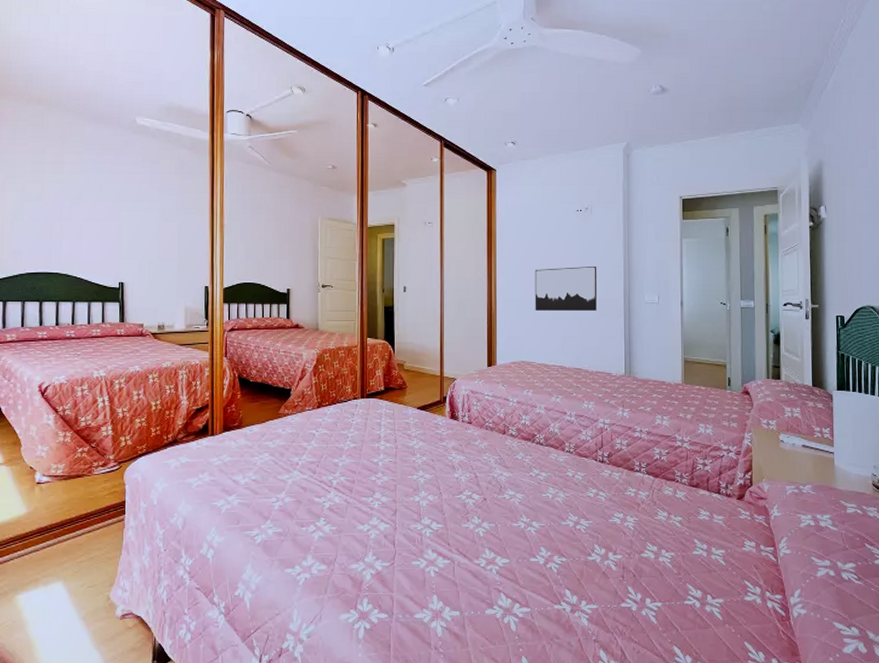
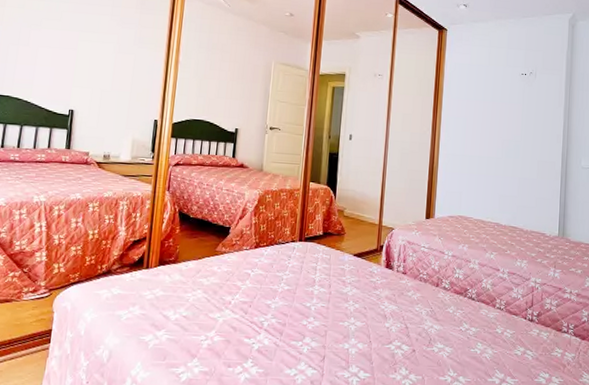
wall art: present [535,267,597,311] -> none [475,127,538,172]

